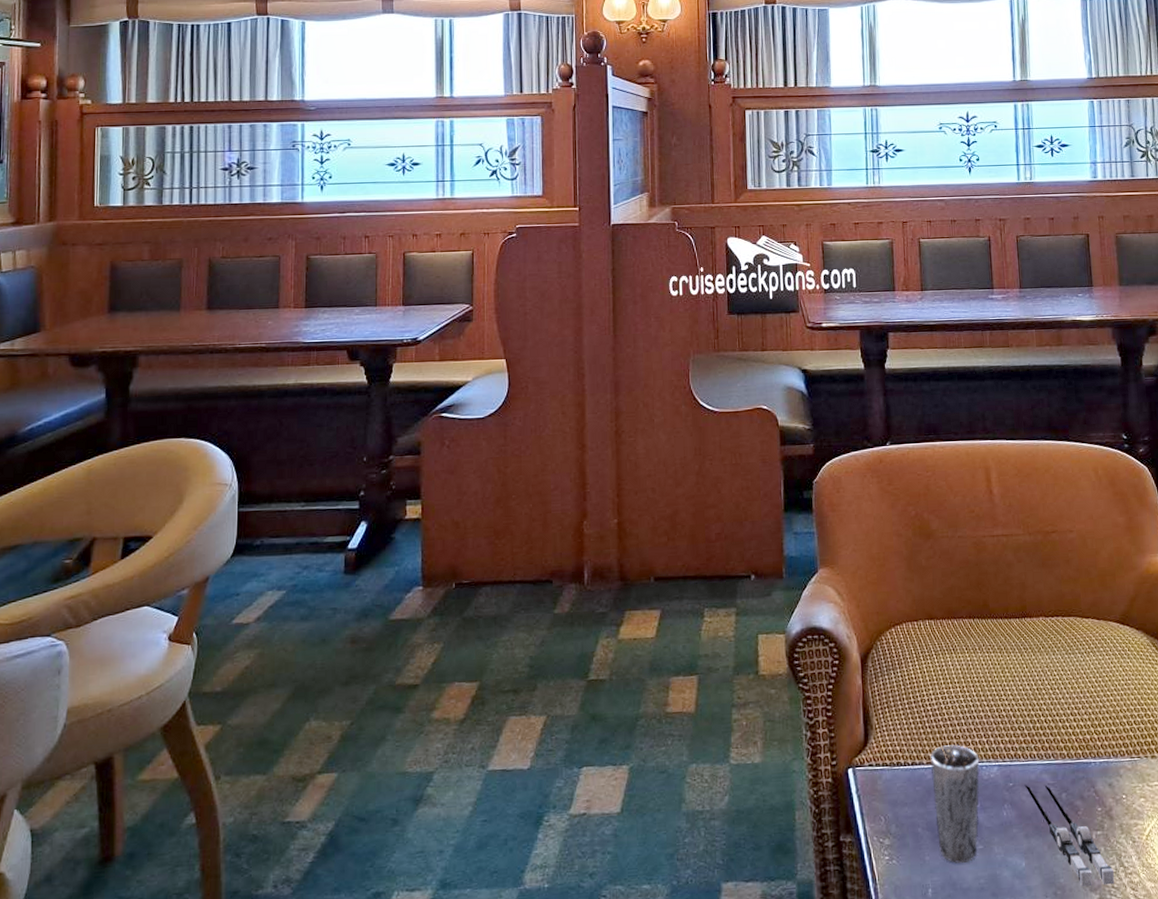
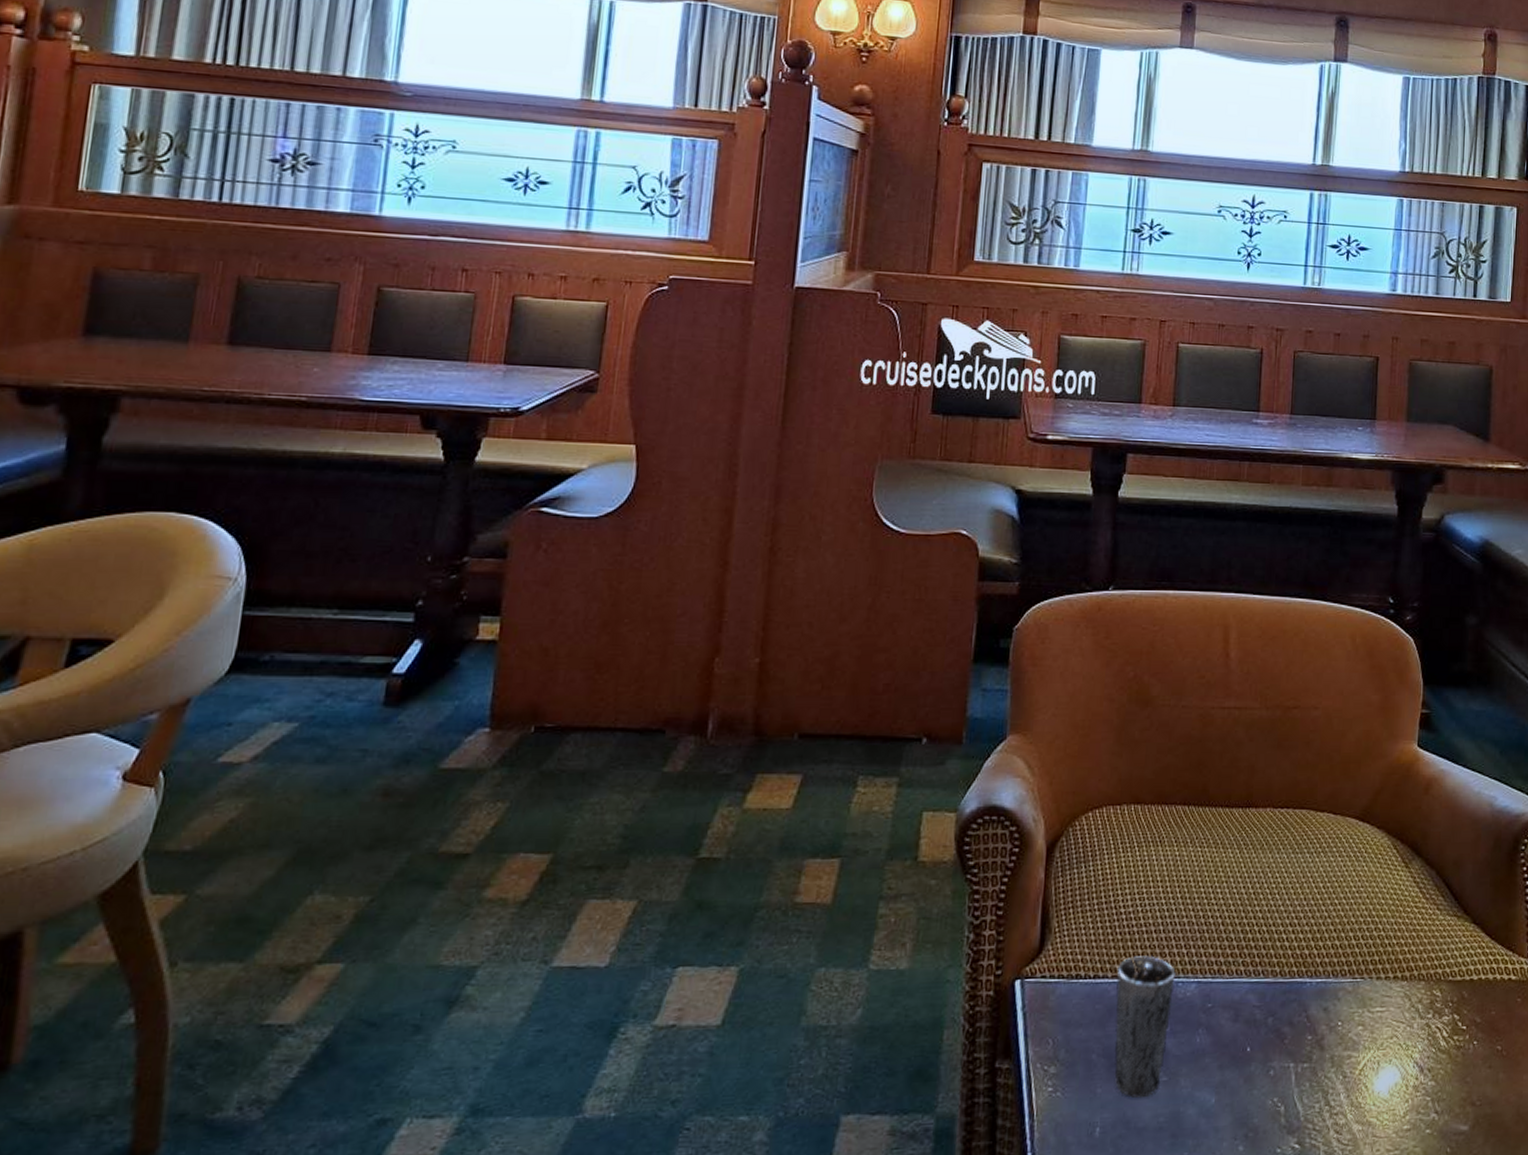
fishing rod: present [1024,784,1114,886] -> none [1225,1005,1317,1128]

